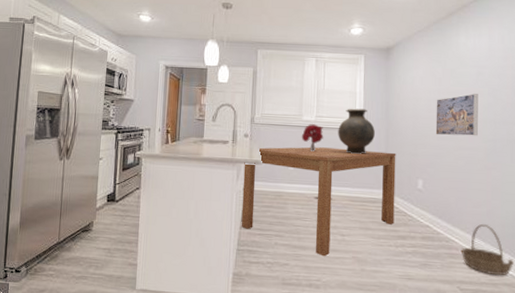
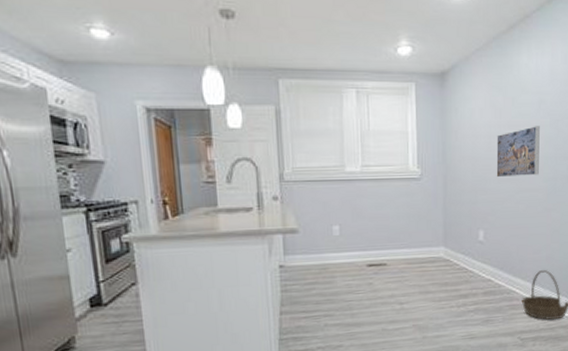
dining table: present [241,147,396,257] -> none [276,202,455,330]
bouquet: present [301,124,324,151] -> none [345,176,373,210]
ceramic pot: present [338,108,375,154] -> none [389,152,431,208]

